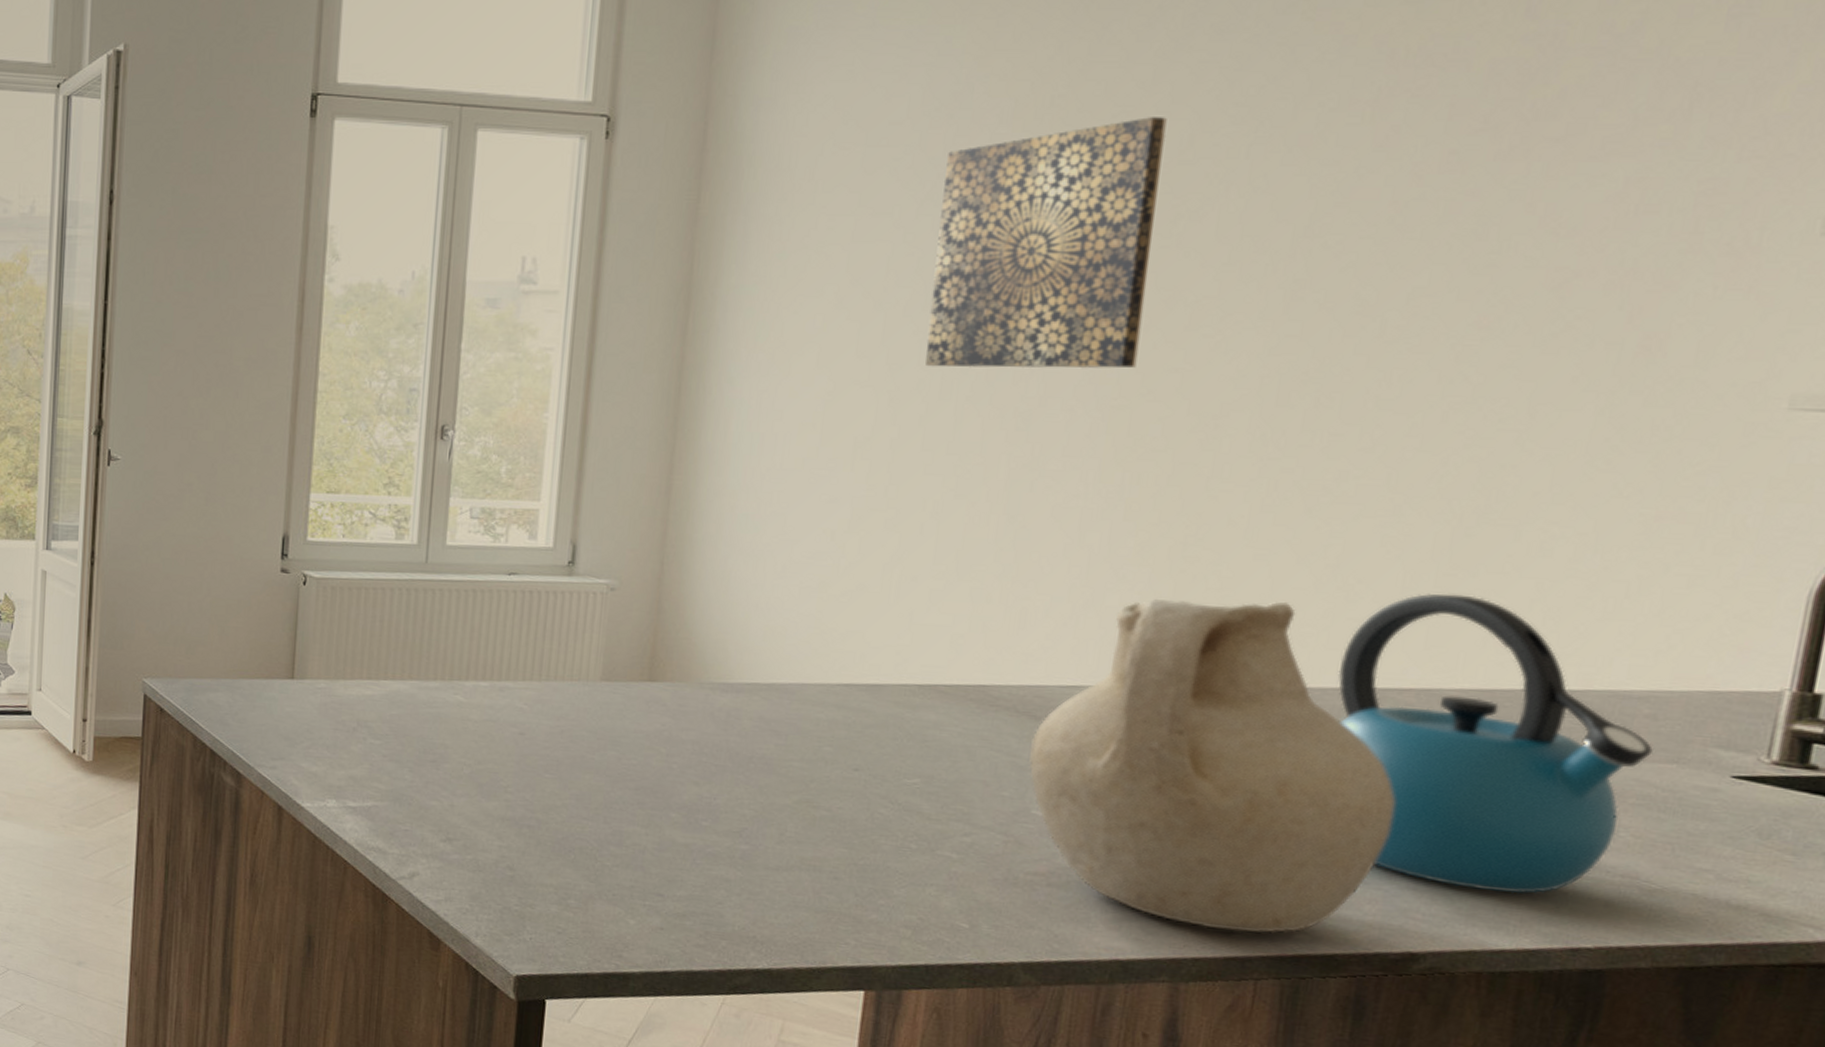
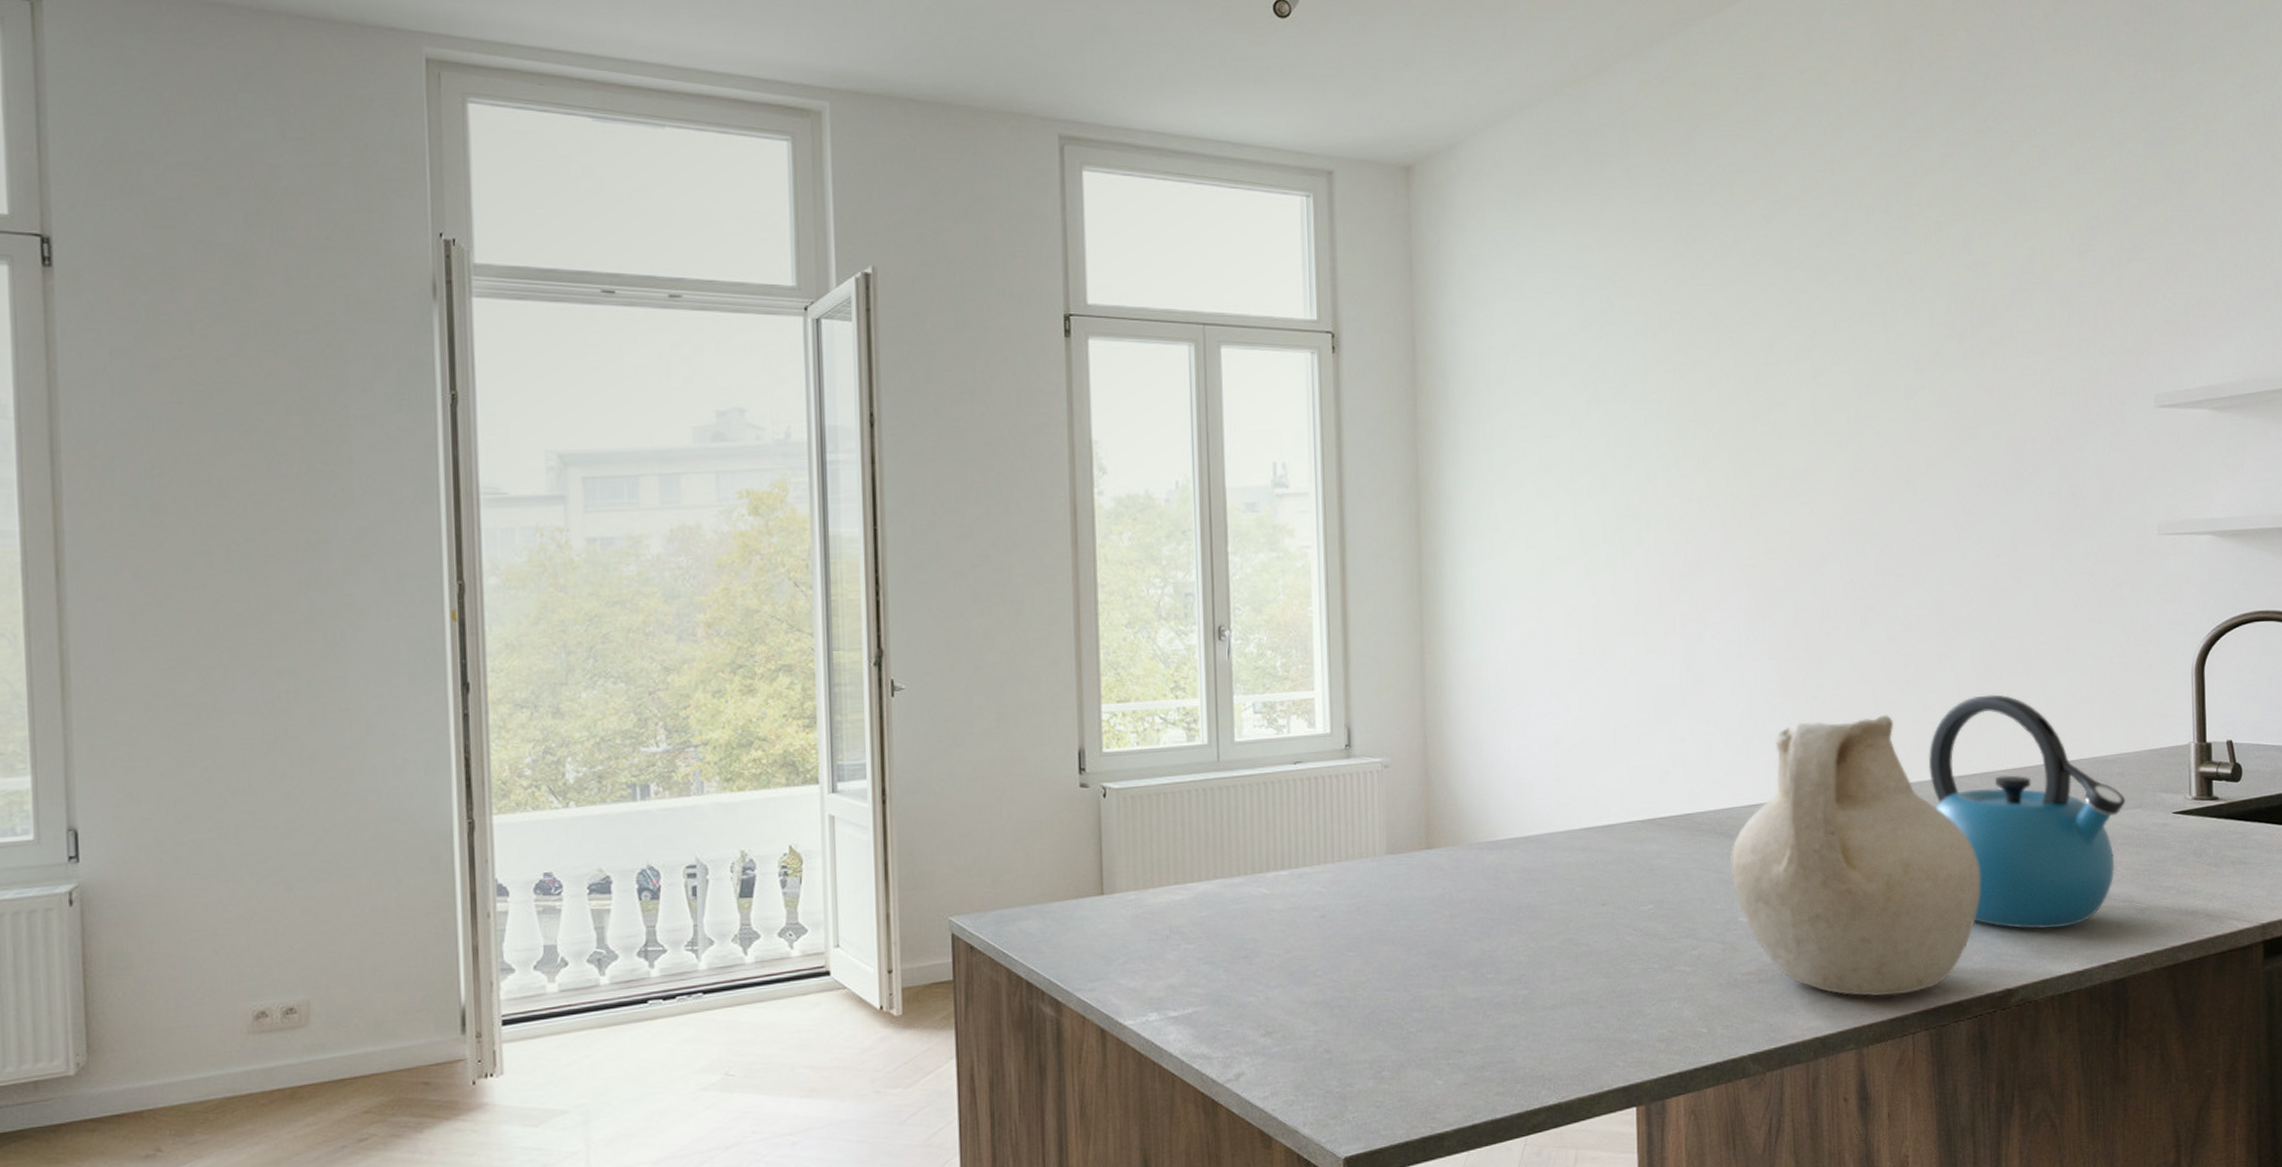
wall art: present [925,117,1167,369] -> none [1602,328,1759,542]

